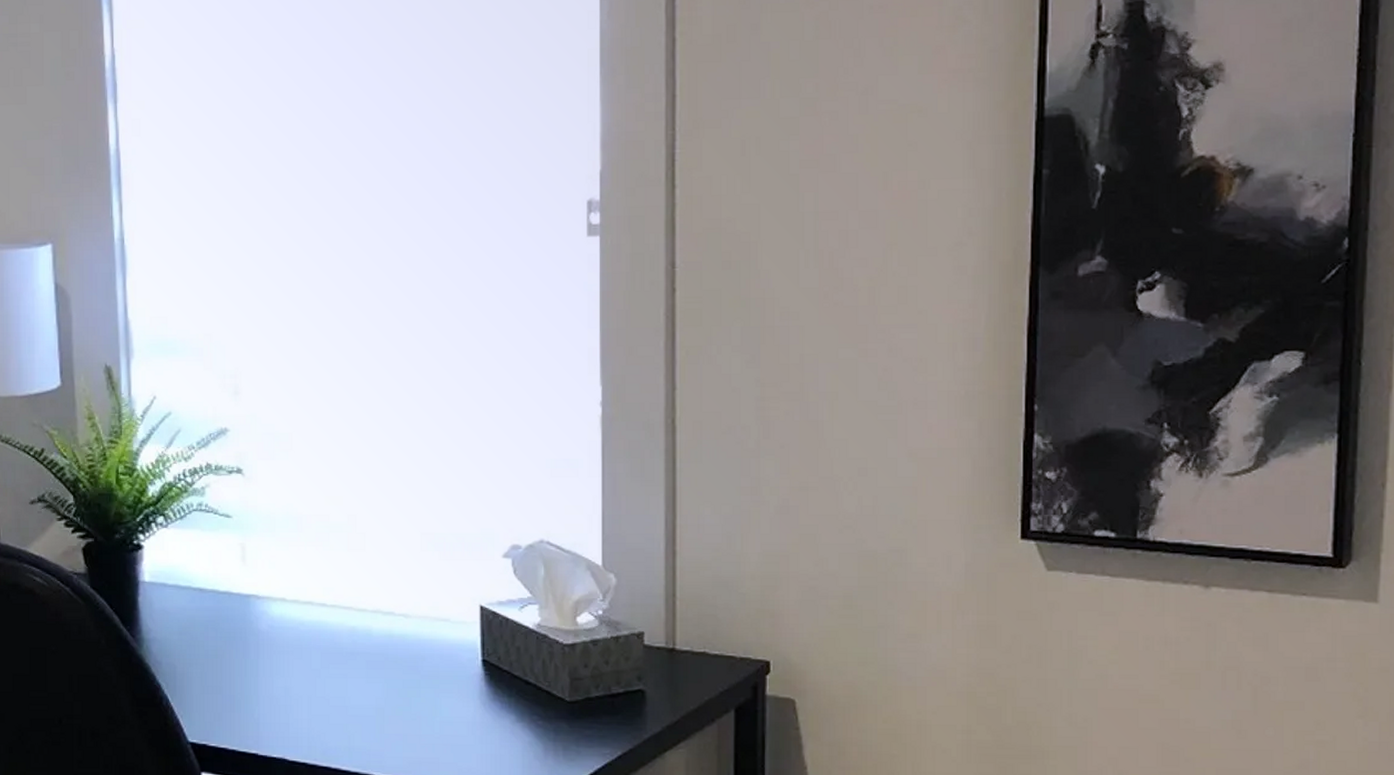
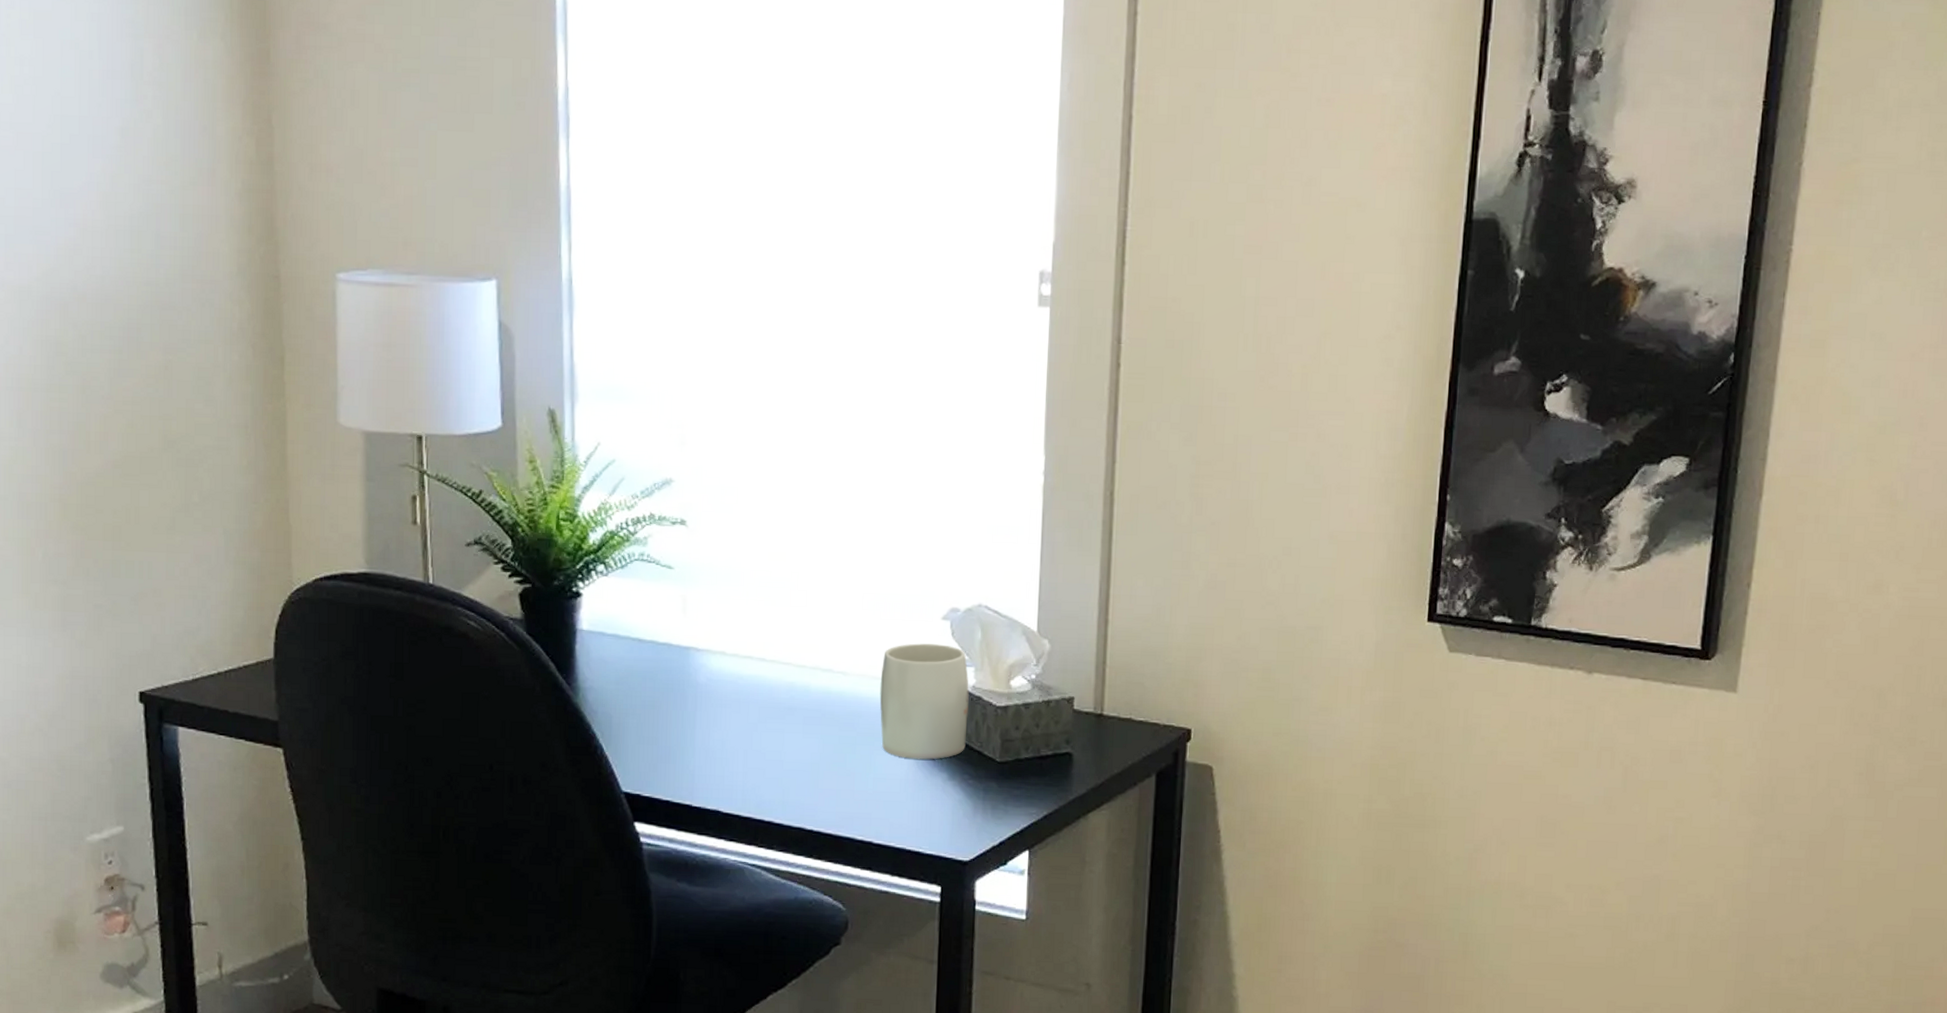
mug: none [443,582,534,701] -> present [879,643,969,760]

